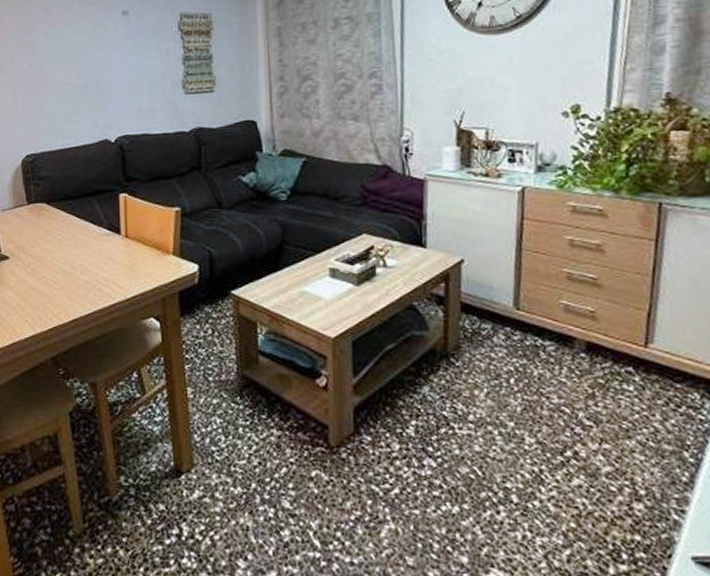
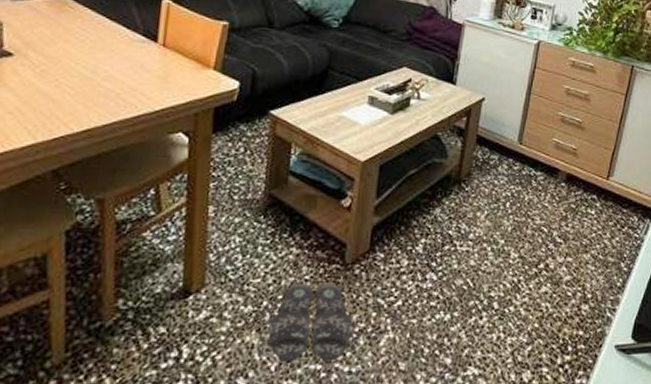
slippers: none [260,466,347,550] -> present [268,283,353,362]

